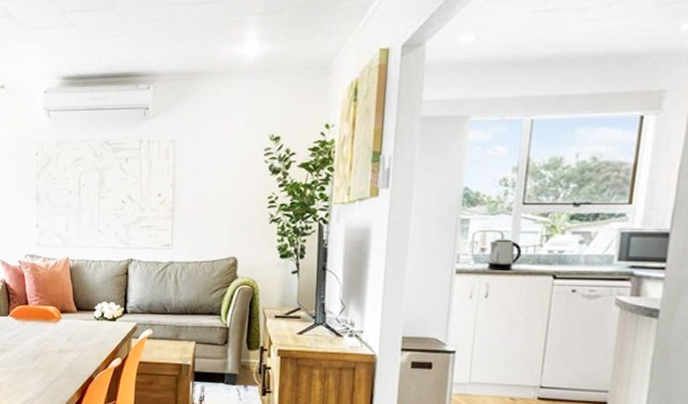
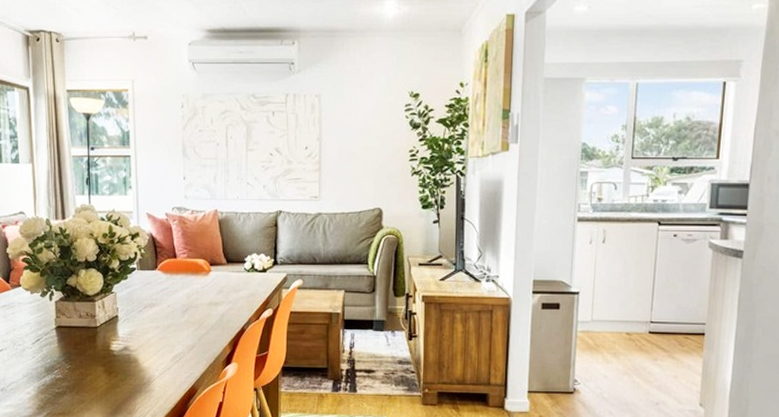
kettle: present [487,239,523,271] -> none [604,190,633,218]

